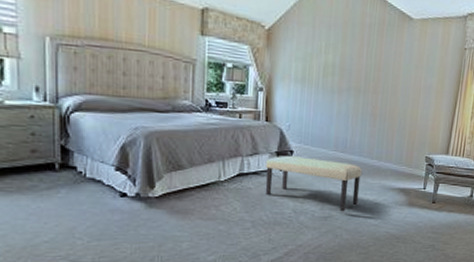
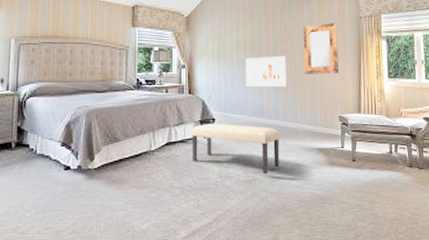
wall art: none [330,85,378,121] -> present [245,56,287,86]
home mirror: none [395,52,440,112] -> present [303,23,340,74]

